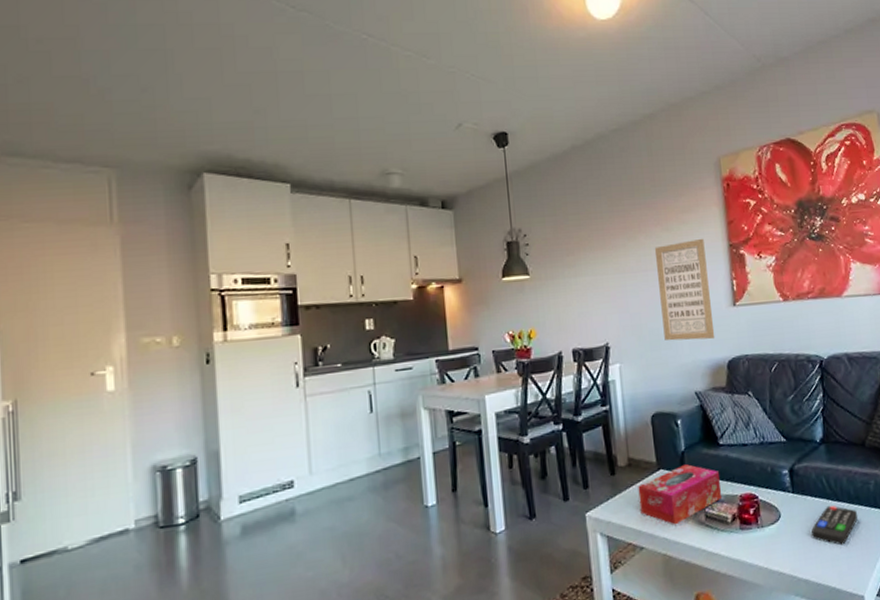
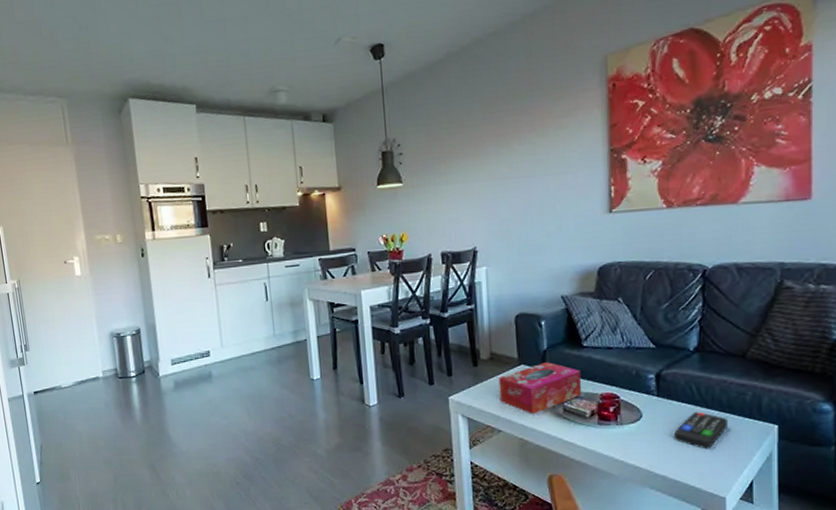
wall art: present [654,238,715,341] -> none [527,143,587,247]

